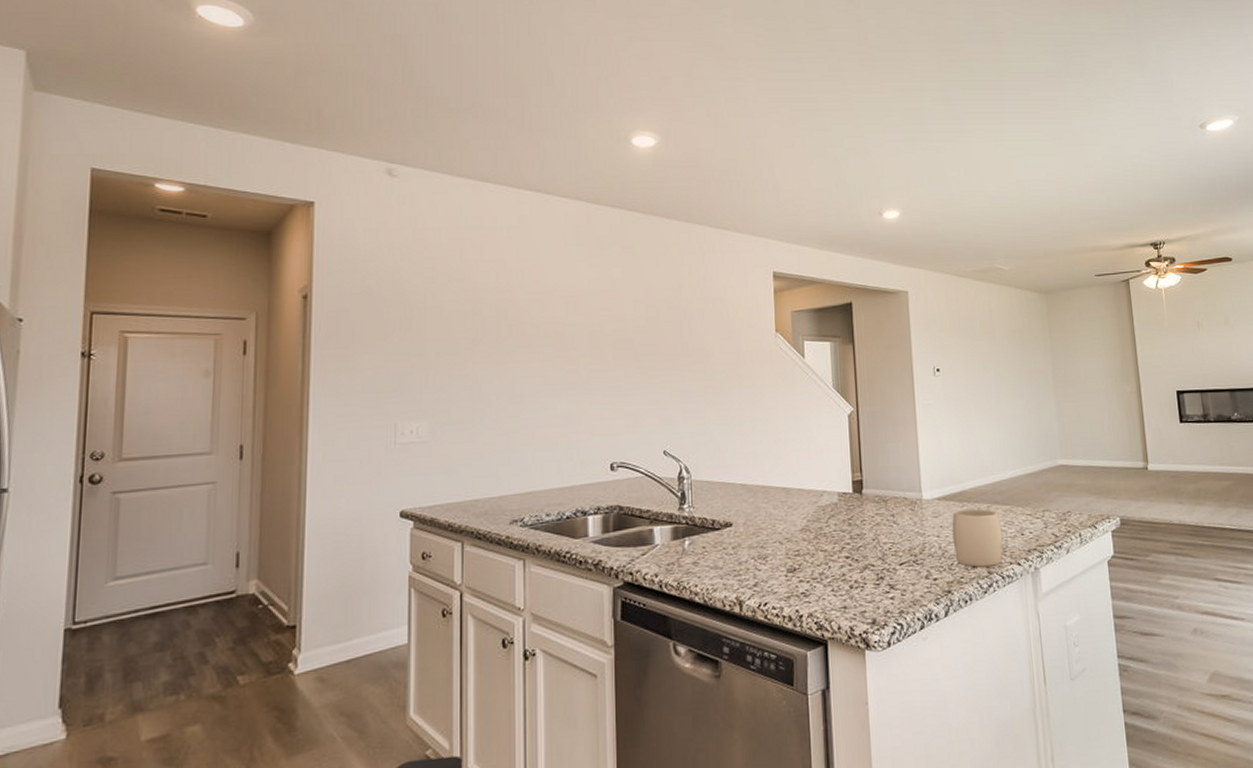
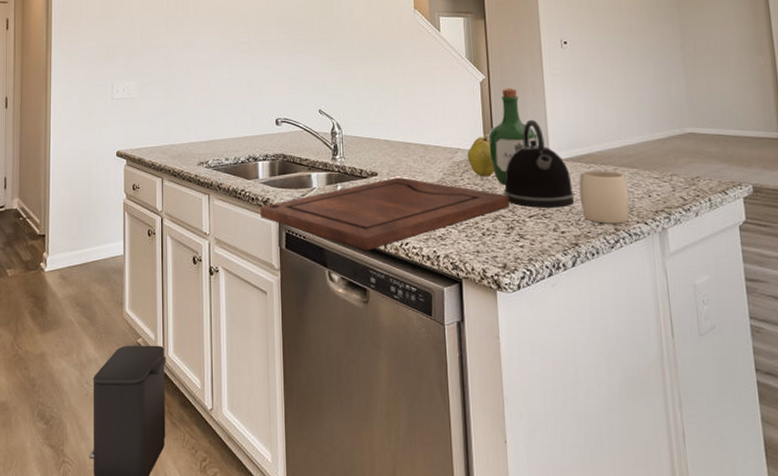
cutting board: none [590,527,879,616] -> present [260,177,509,251]
fruit: none [833,476,863,522] -> present [467,137,494,177]
wine bottle: none [856,420,909,529] -> present [488,88,538,184]
kettle: none [872,455,947,554] -> present [503,119,574,208]

